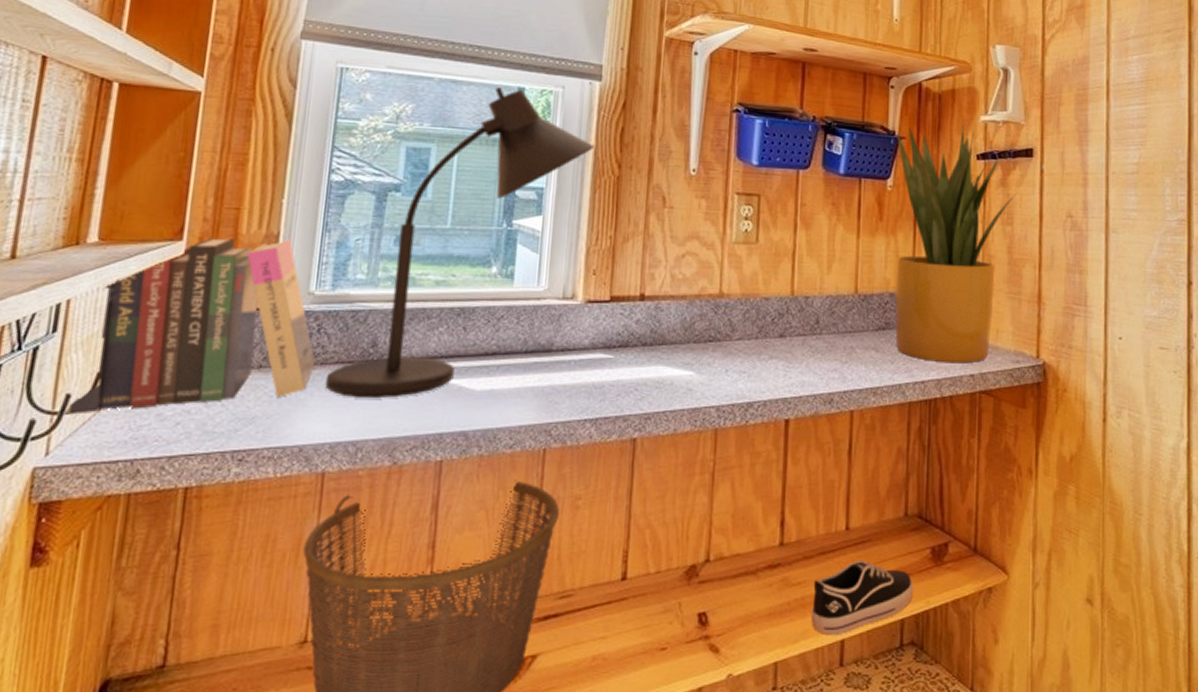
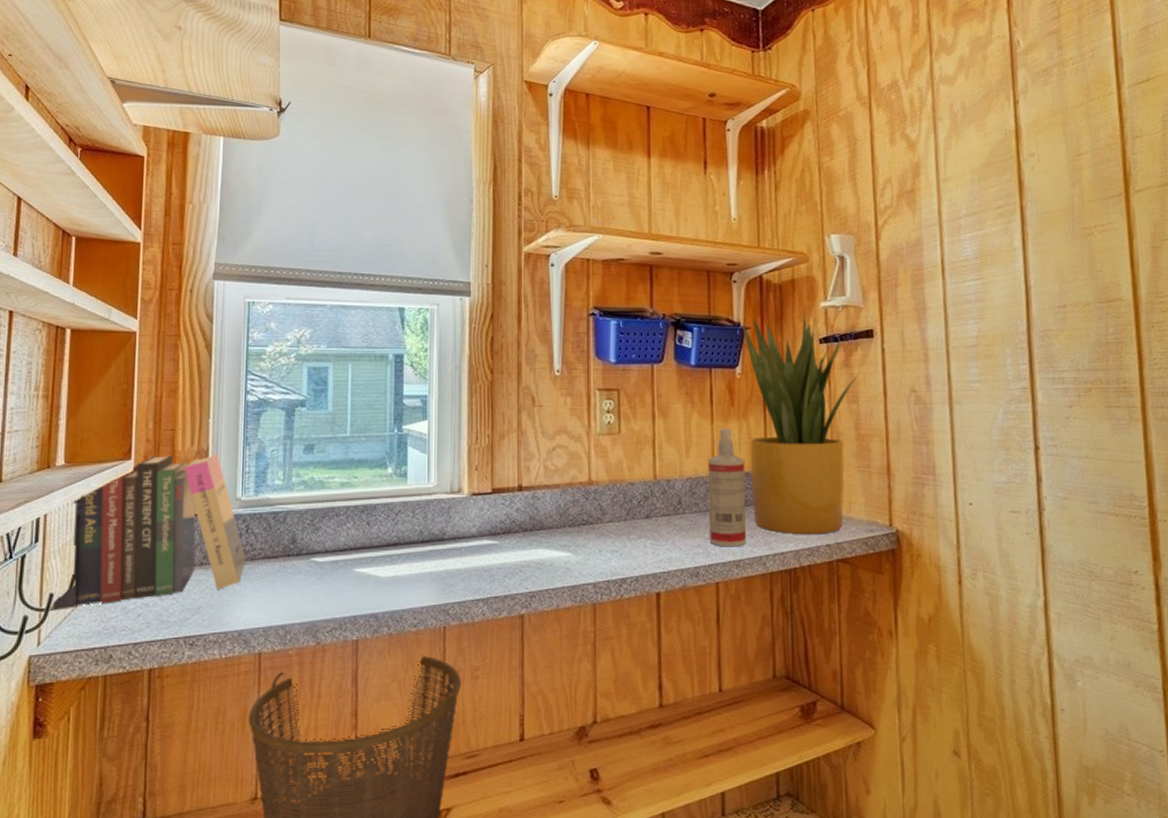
desk lamp: present [324,87,595,398] -> none [255,309,469,587]
shoe: present [810,560,914,636] -> none [692,719,787,789]
spray bottle: none [846,243,890,373] -> present [707,428,746,547]

